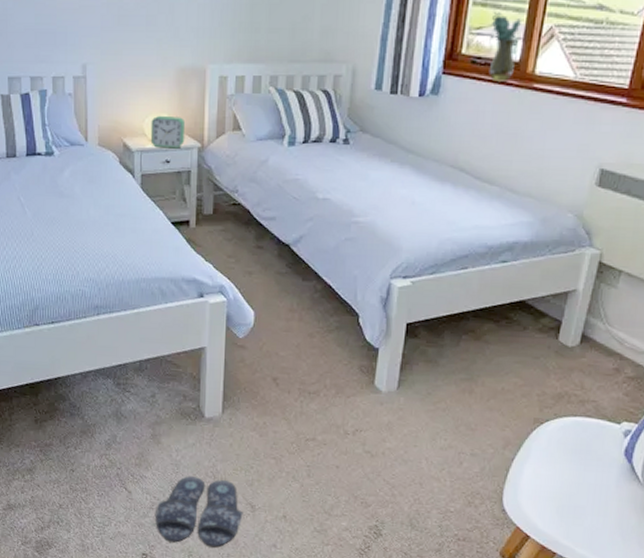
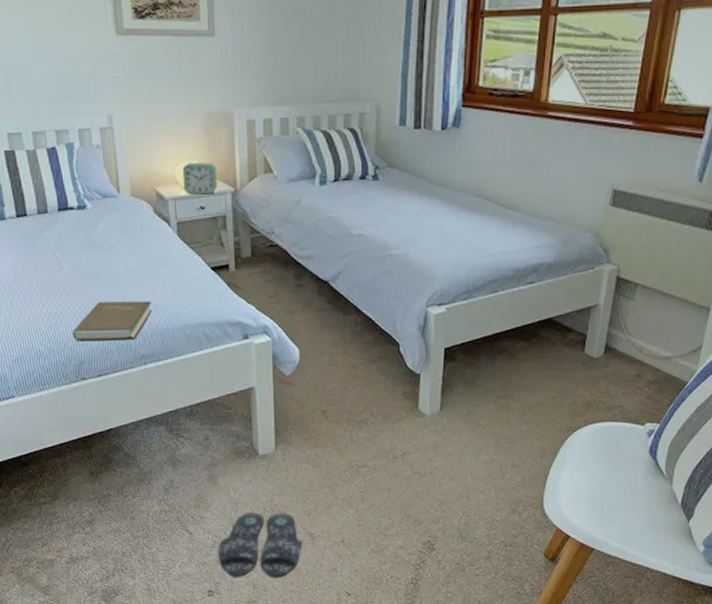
book: none [29,249,110,290] -> present [72,301,153,342]
vase: present [488,12,521,81] -> none [505,44,532,111]

